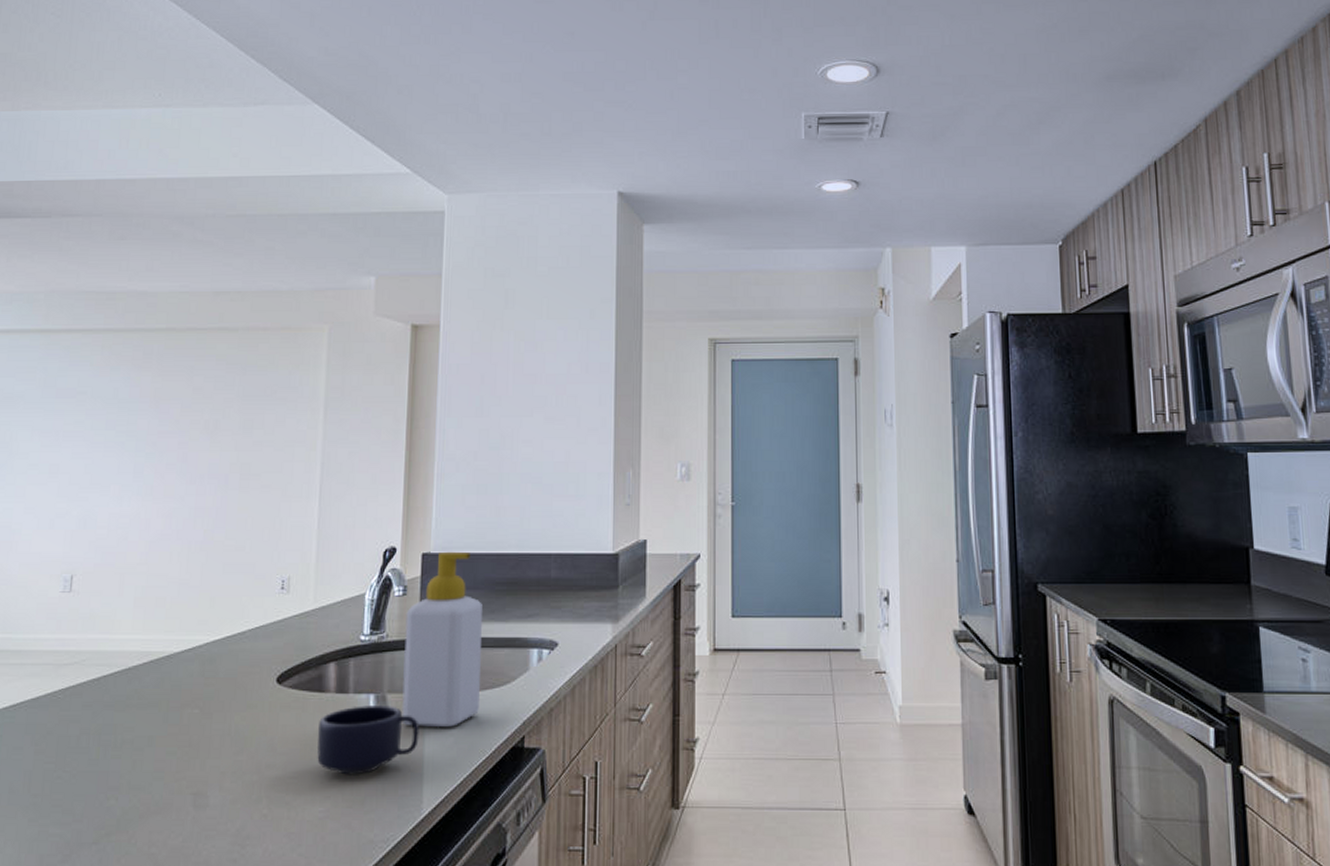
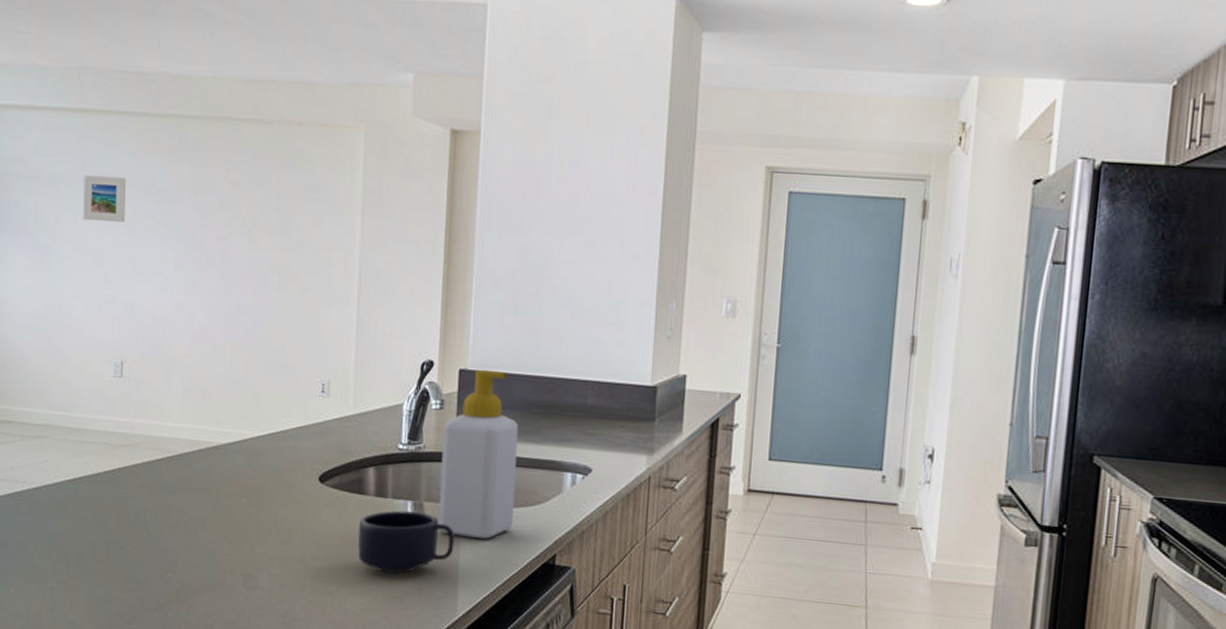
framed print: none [40,392,87,436] -> present [83,175,126,223]

